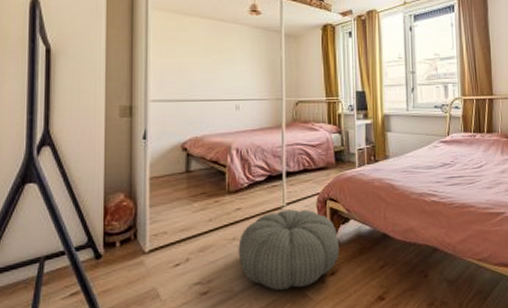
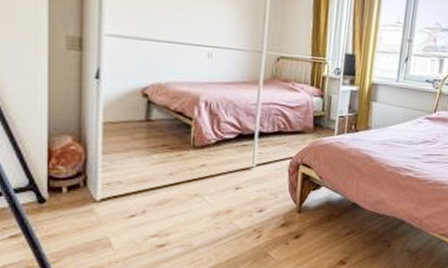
pouf: present [238,209,340,291] -> none [200,171,308,249]

